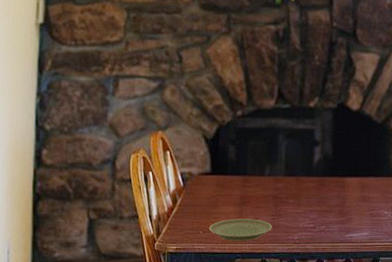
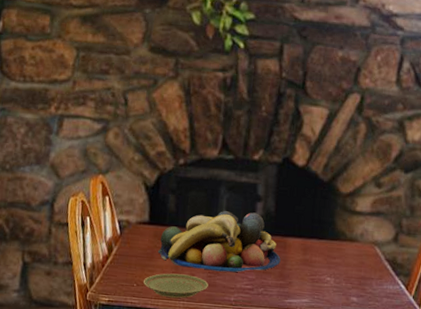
fruit bowl: none [221,156,340,214] -> present [157,211,281,273]

